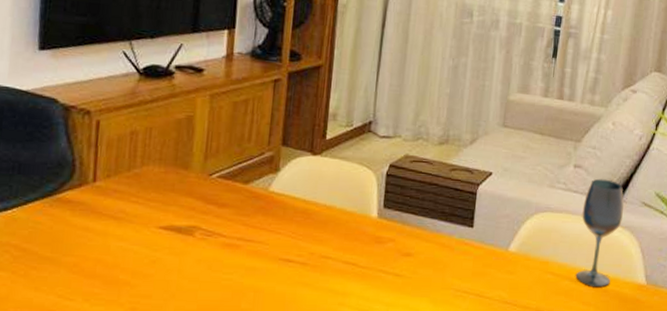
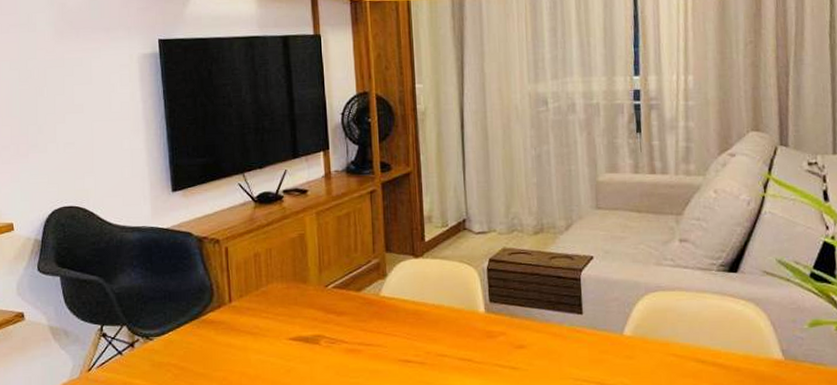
wineglass: present [575,178,624,287] -> none [696,250,744,366]

